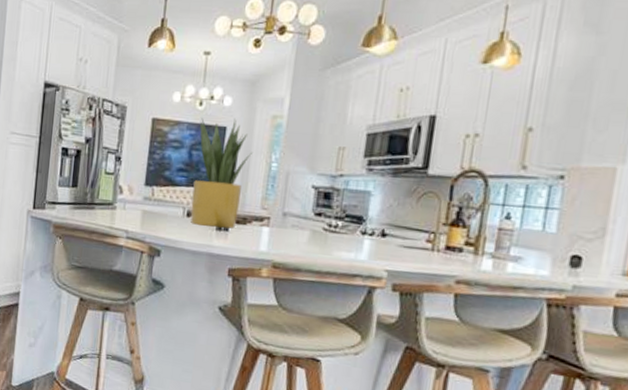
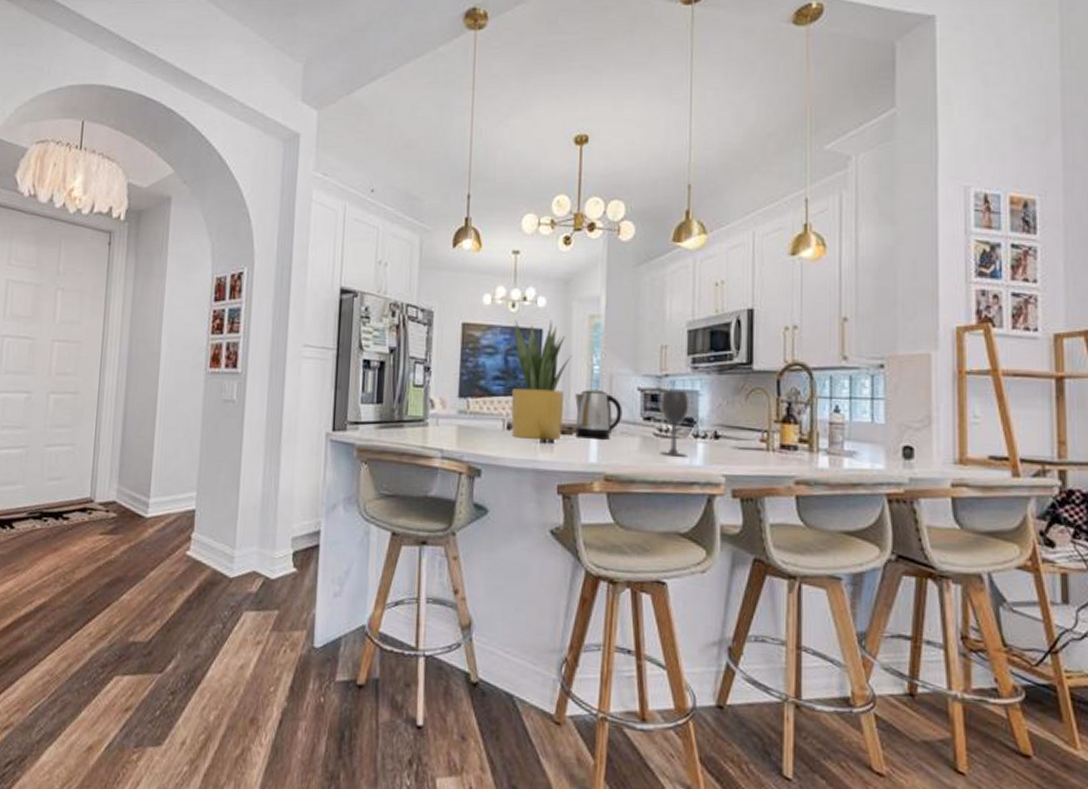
kettle: none [249,184,296,232] -> present [575,389,623,441]
wine glass: none [328,189,361,251] -> present [660,390,690,457]

